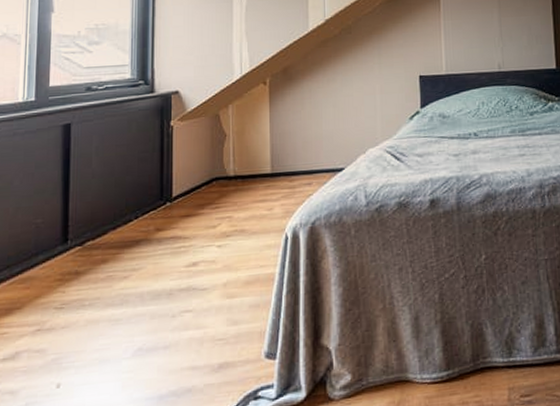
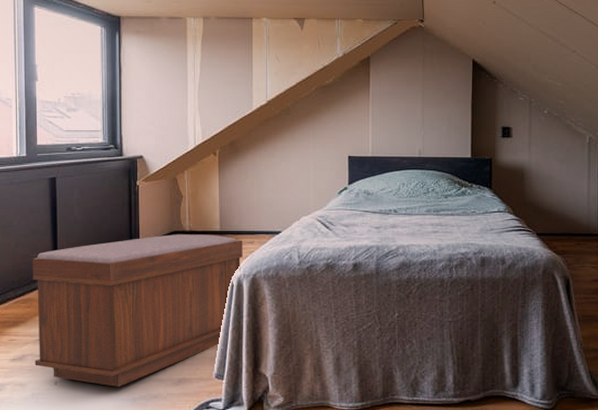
bench: none [31,178,299,383] -> present [32,234,243,387]

